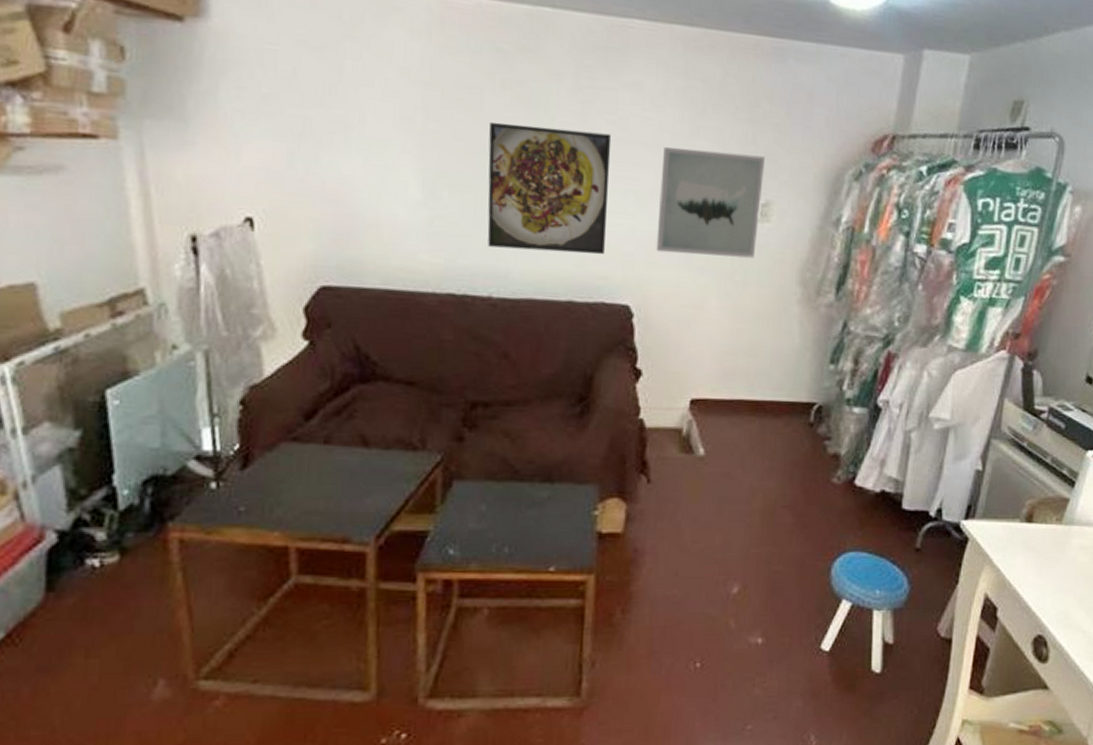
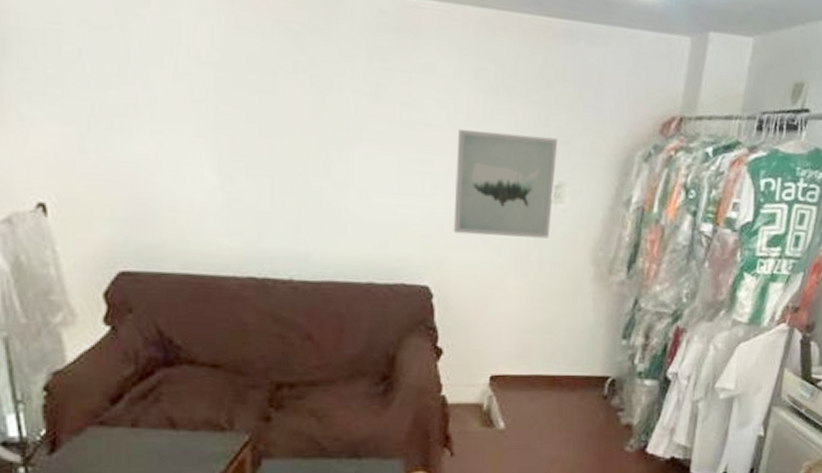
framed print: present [487,122,612,255] -> none [283,104,407,237]

